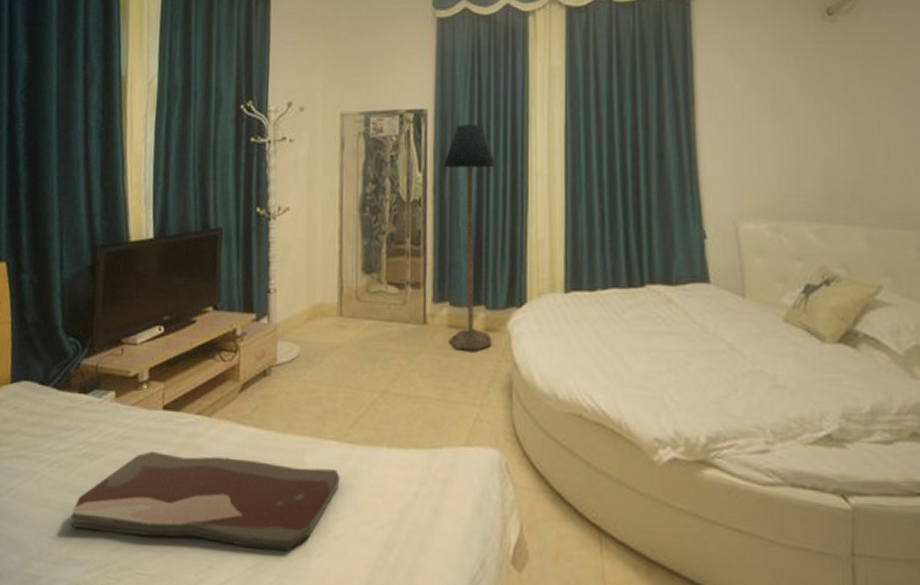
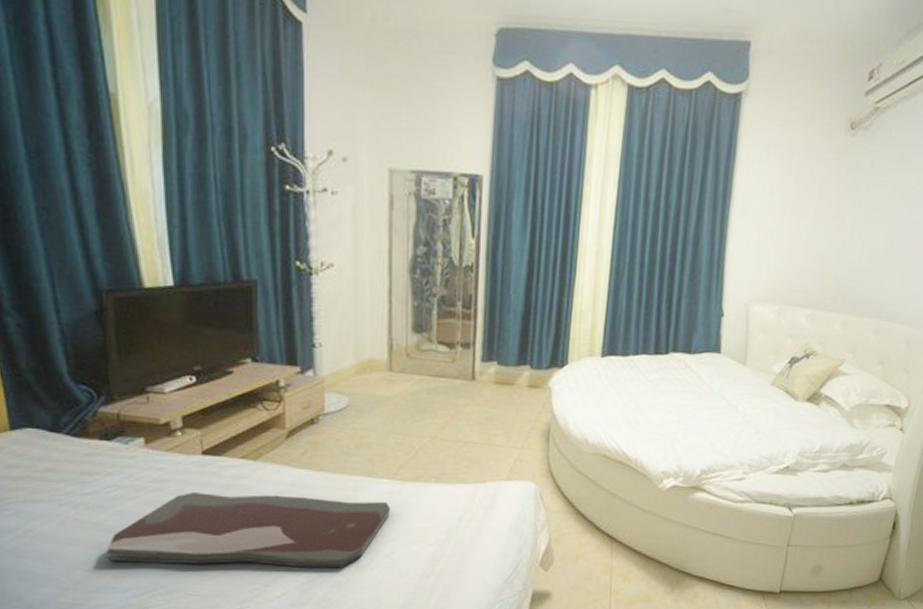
floor lamp: present [443,124,496,351] -> none [495,194,549,404]

